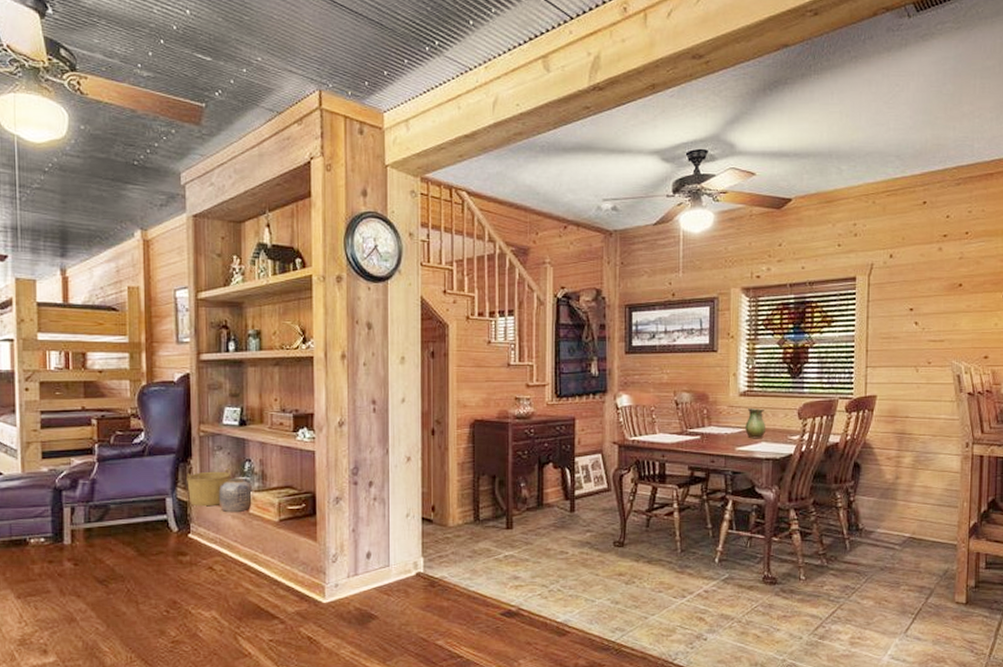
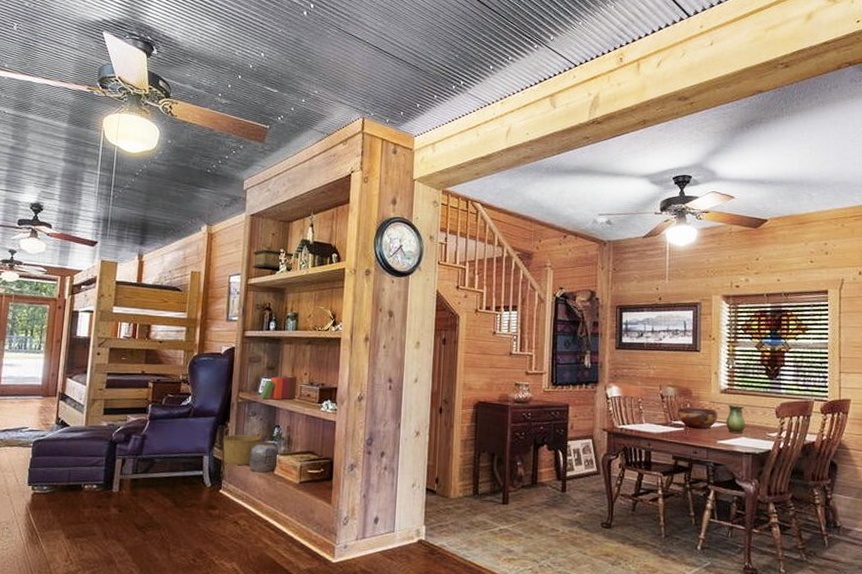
decorative box: none [200,256,252,284] -> present [252,249,295,273]
books: none [224,402,266,431] -> present [259,375,297,400]
decorative bowl: none [692,414,737,436] -> present [677,407,718,429]

